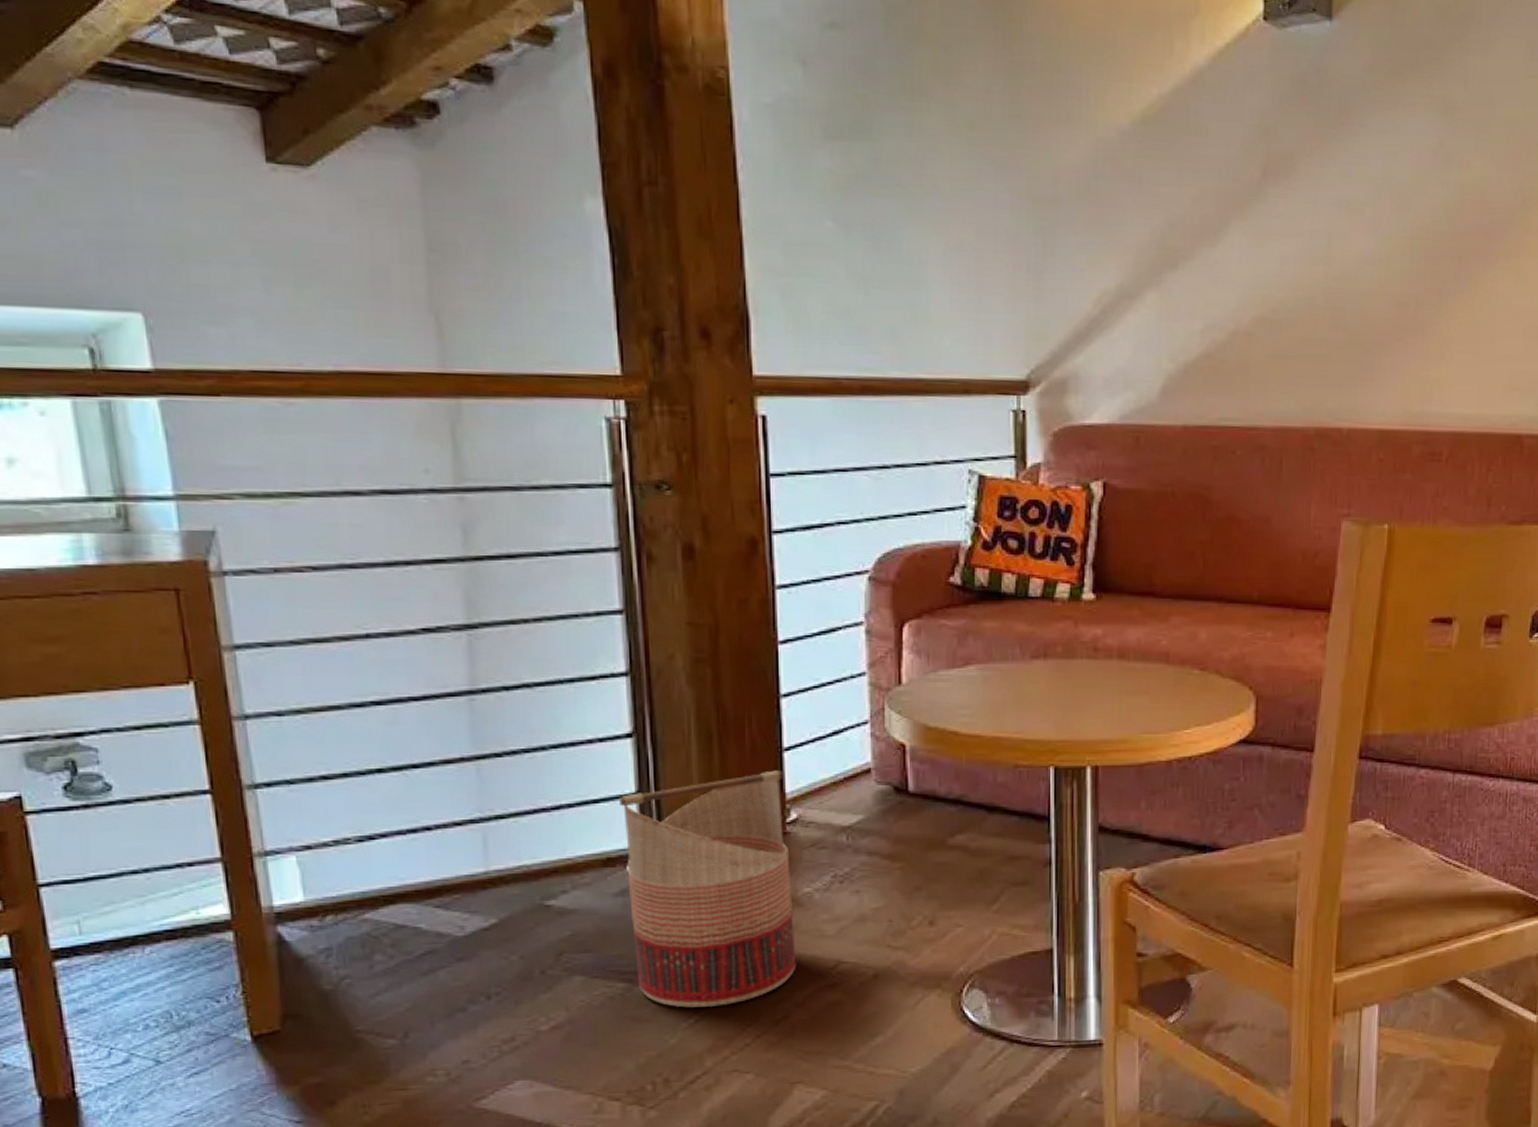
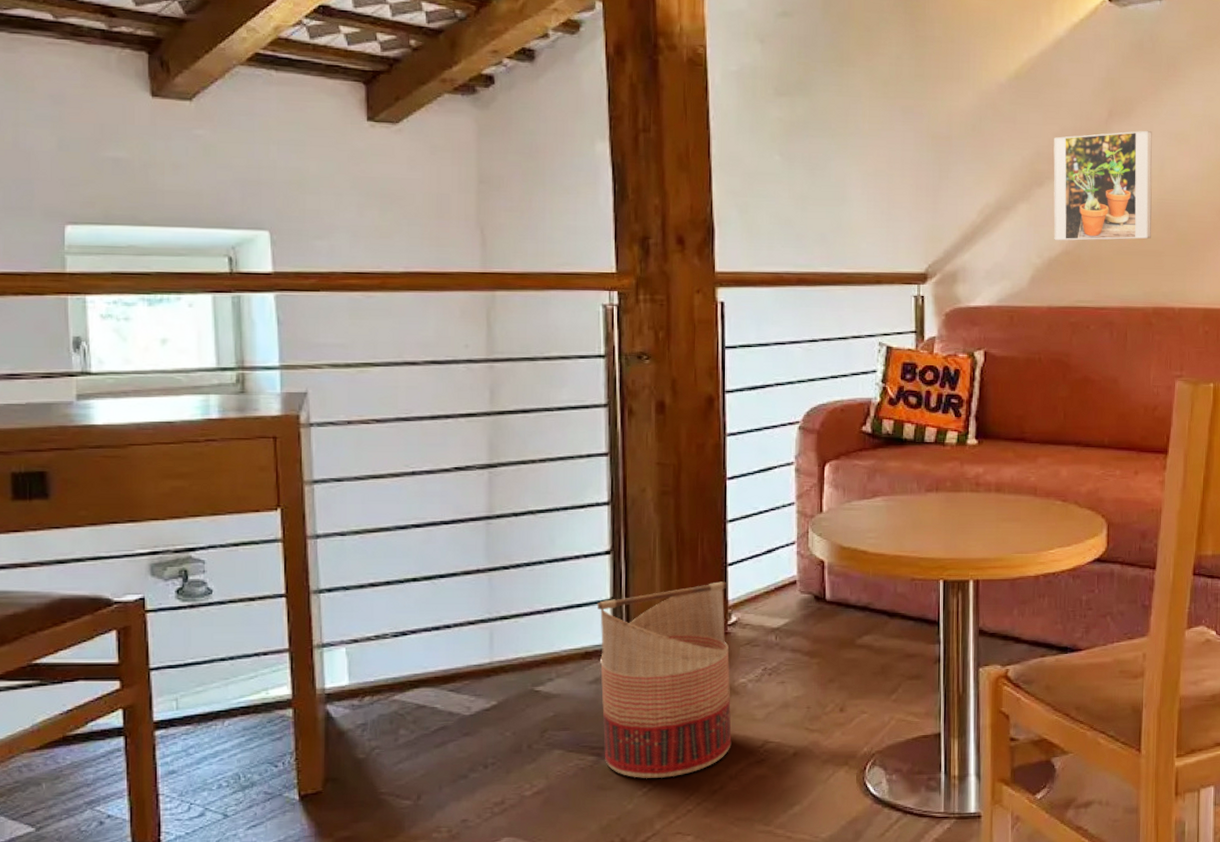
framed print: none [1190,196,1317,341] -> present [1053,130,1152,241]

